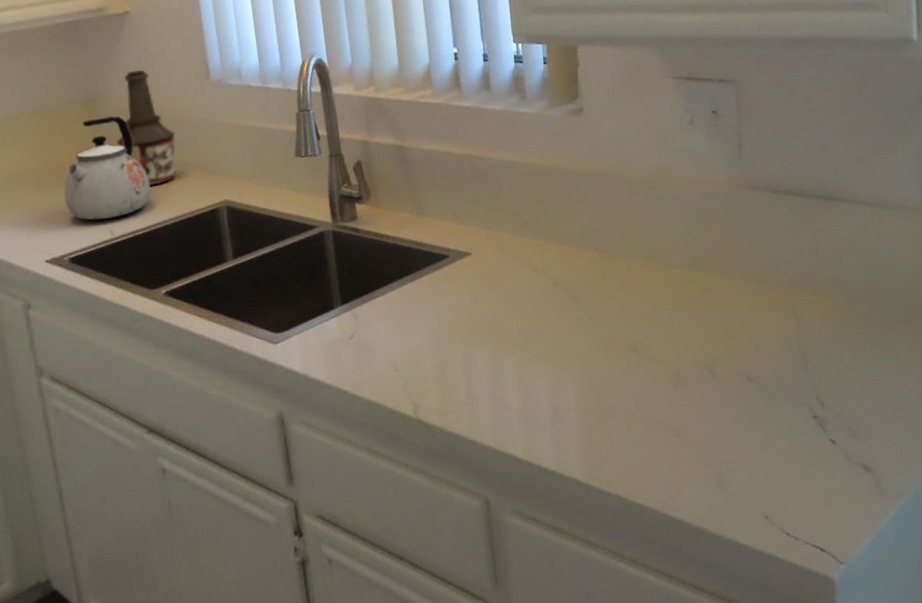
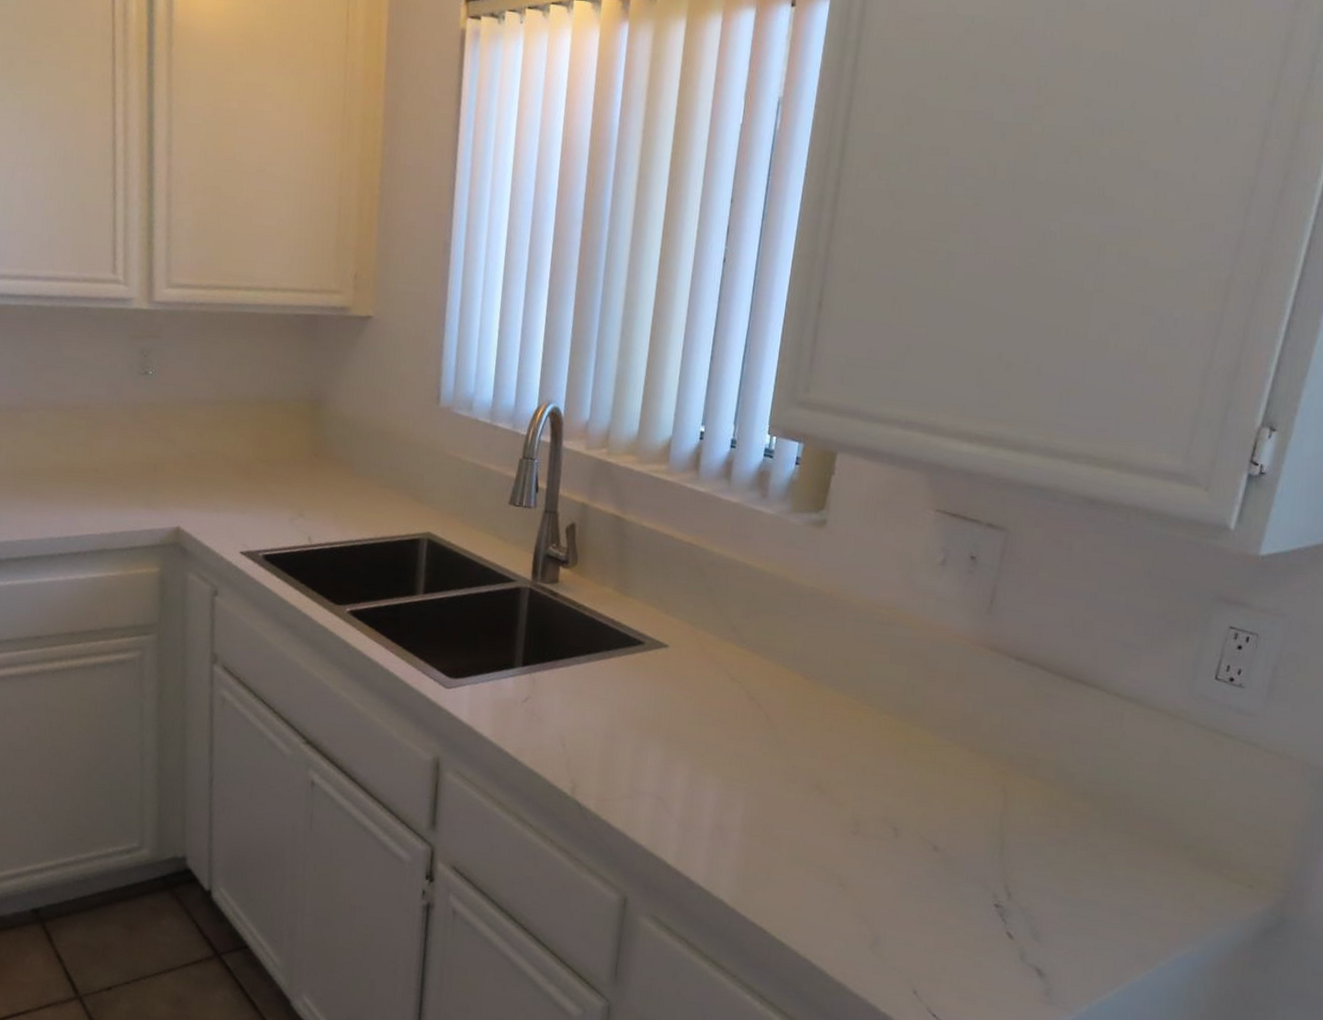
kettle: present [63,115,151,220] -> none [270,419,357,525]
bottle: present [115,70,177,186] -> none [331,378,393,502]

